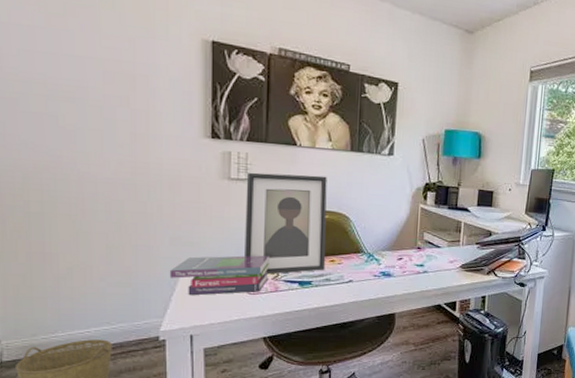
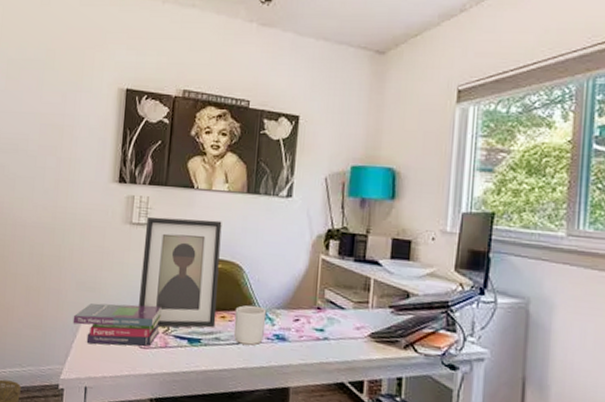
mug: none [343,249,373,282] -> present [233,305,267,345]

